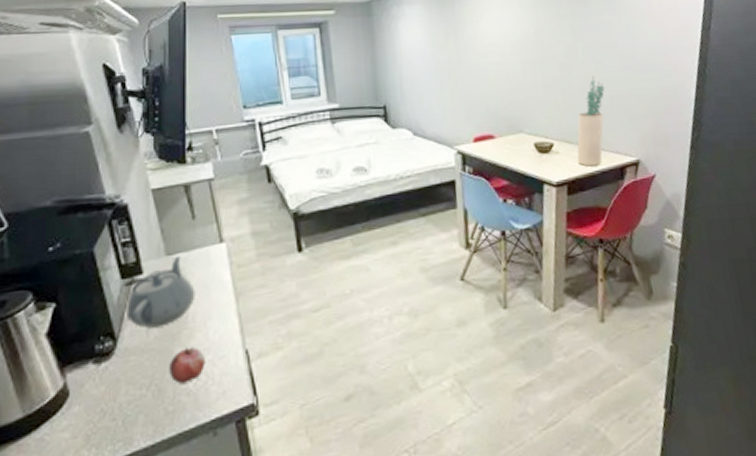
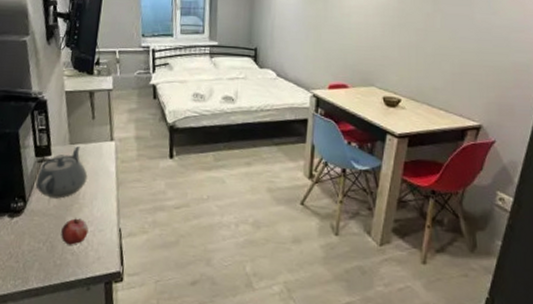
vase: present [576,76,605,167] -> none [421,44,458,125]

